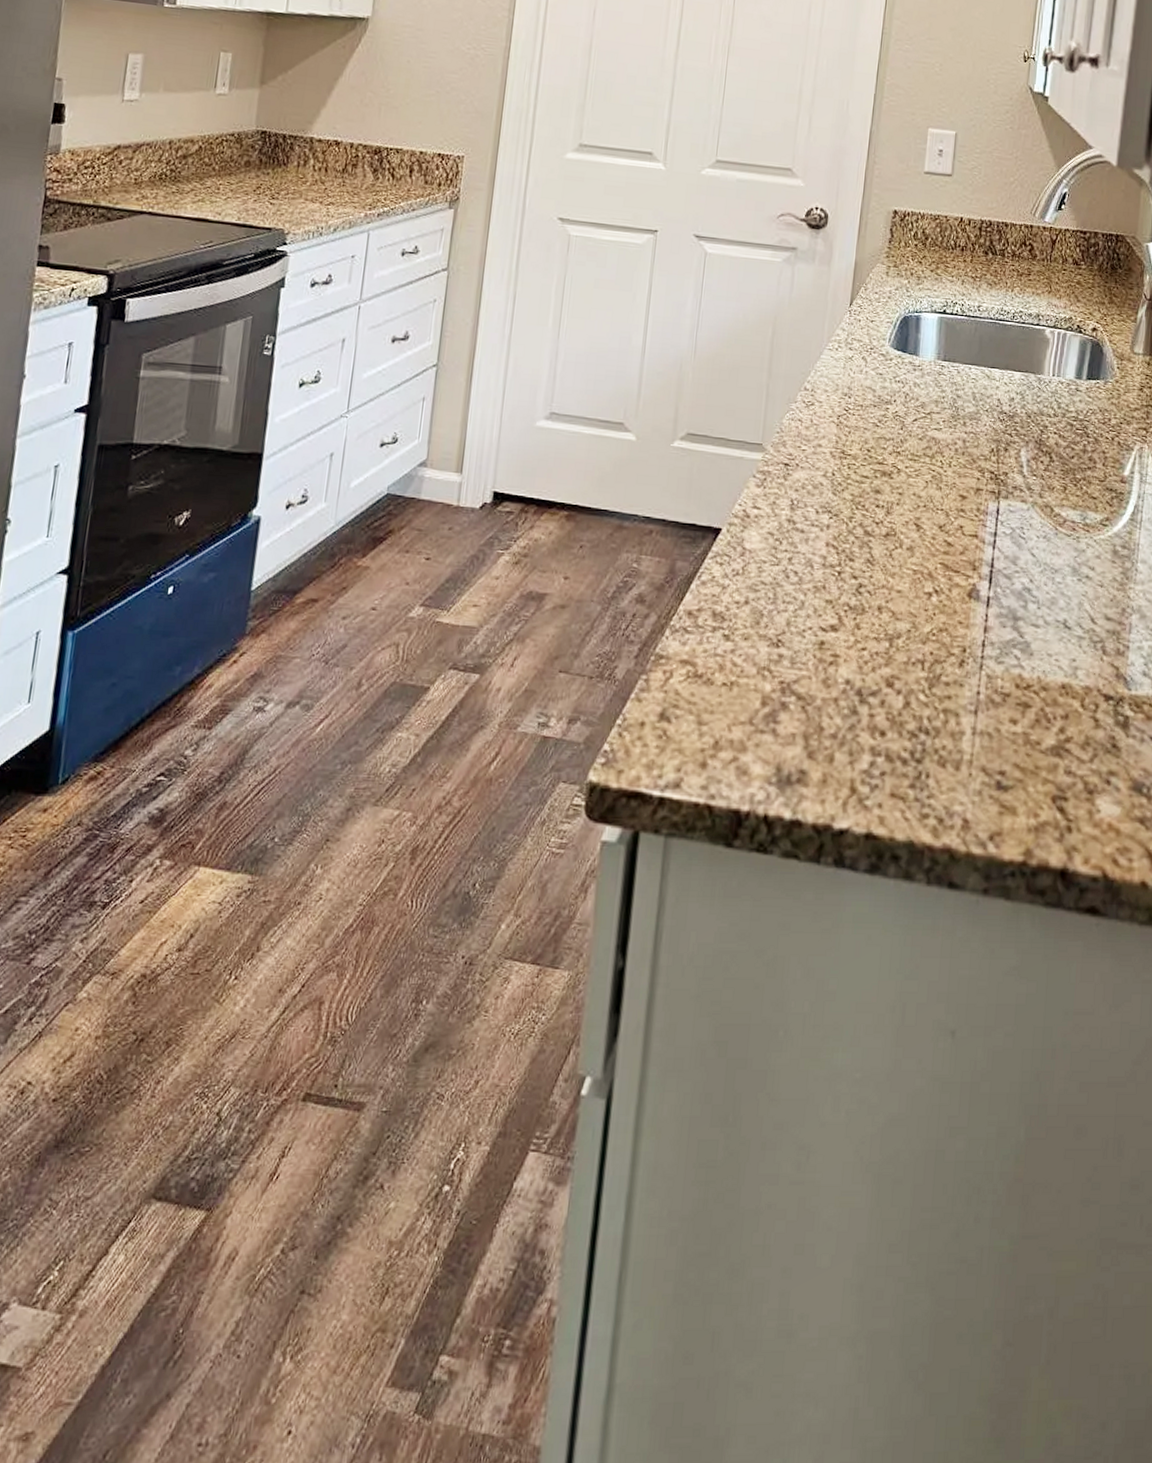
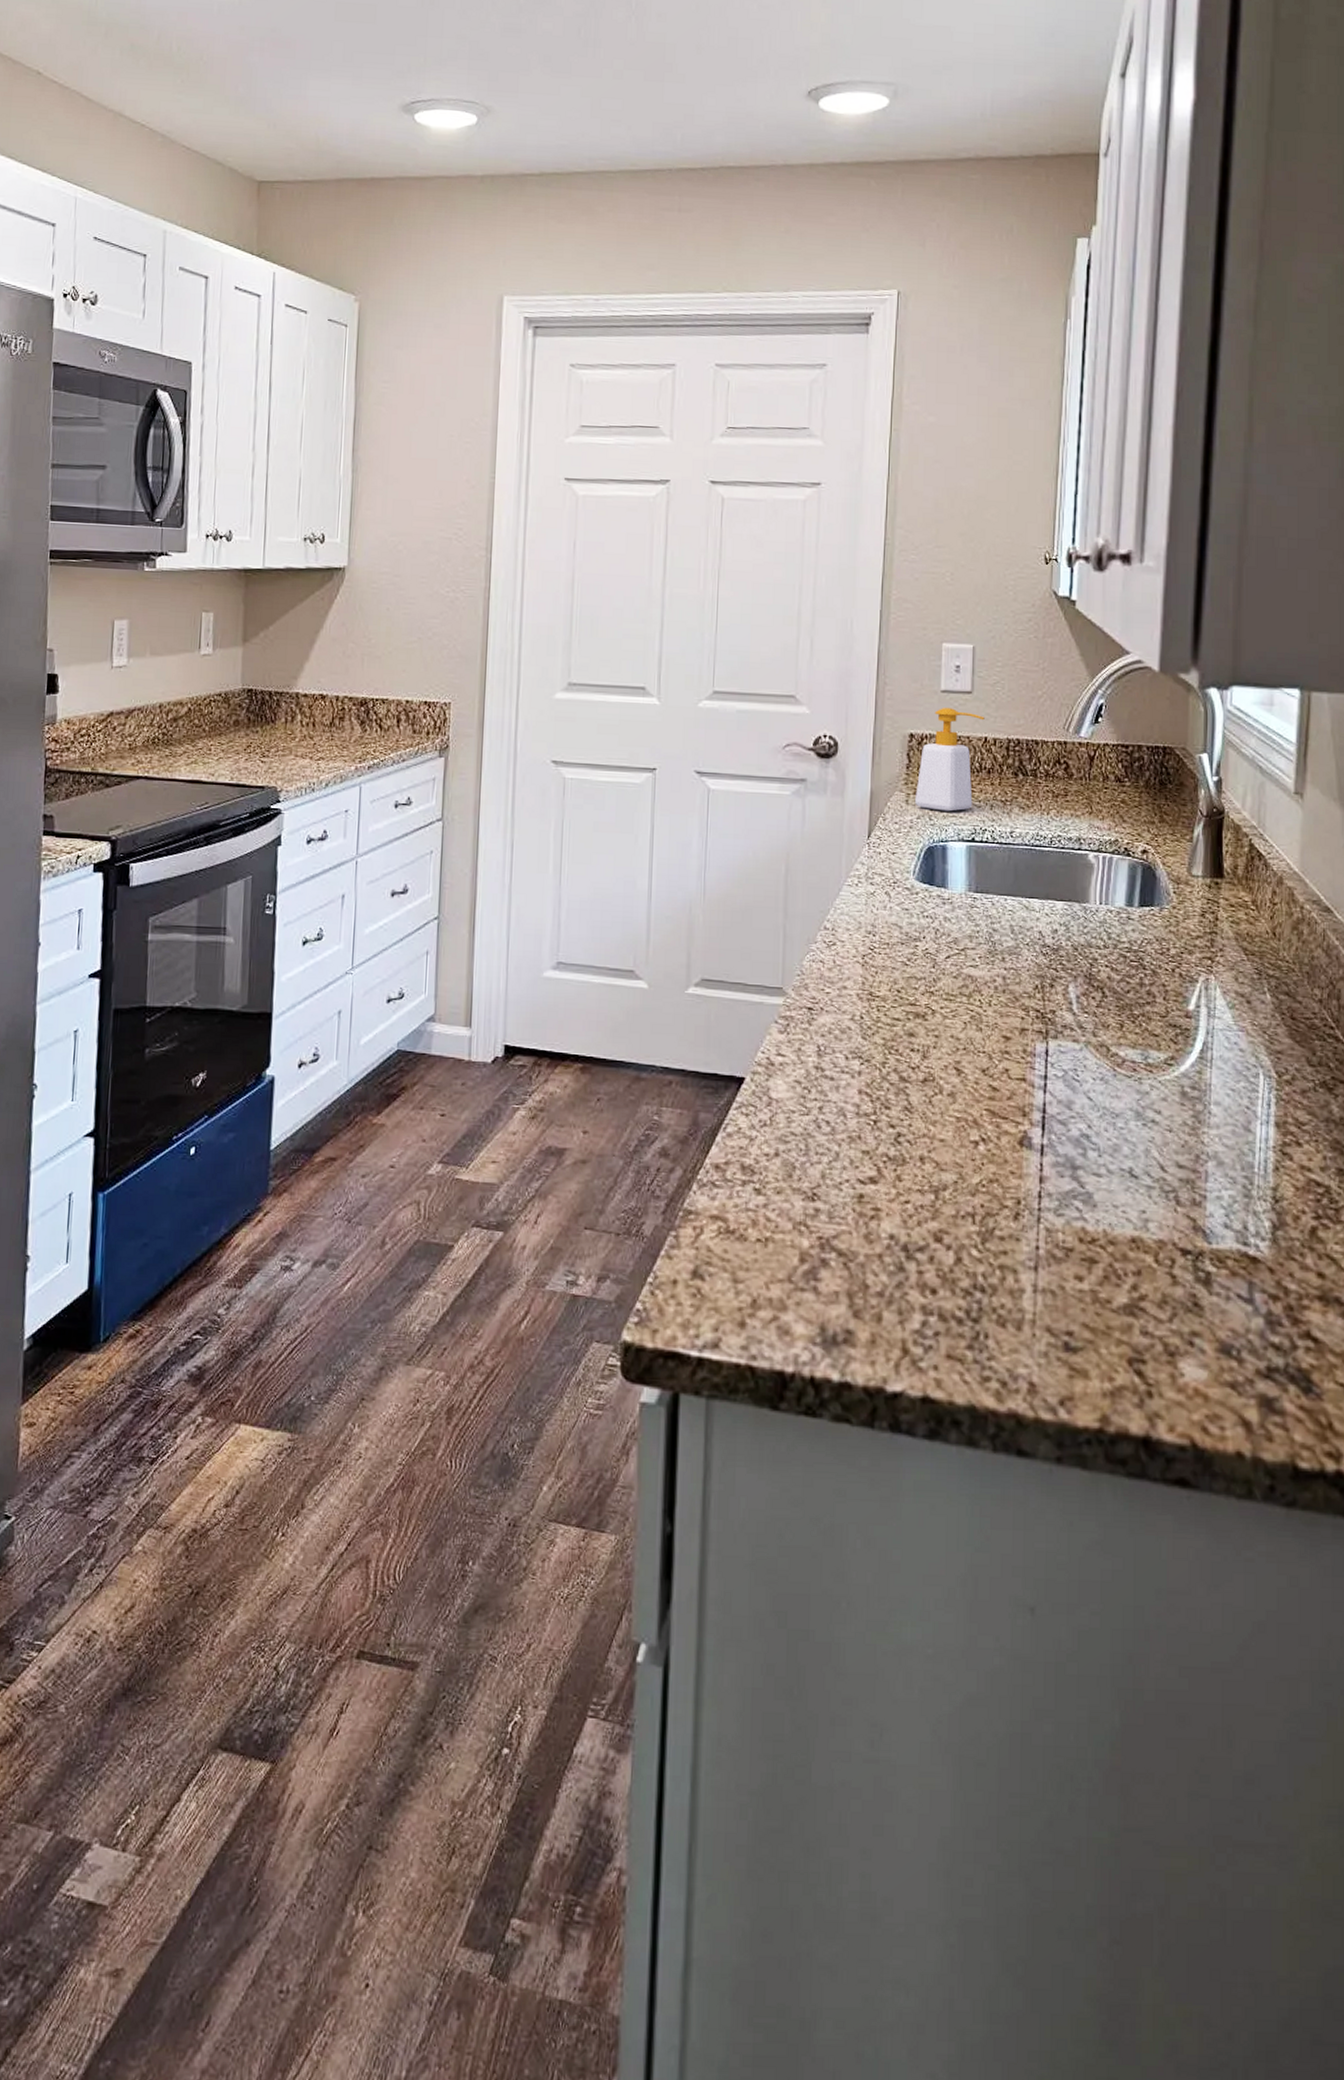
soap bottle: none [895,188,962,285] -> present [915,708,985,812]

